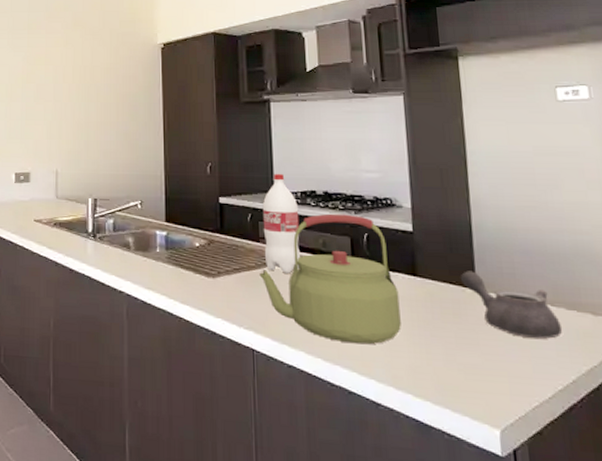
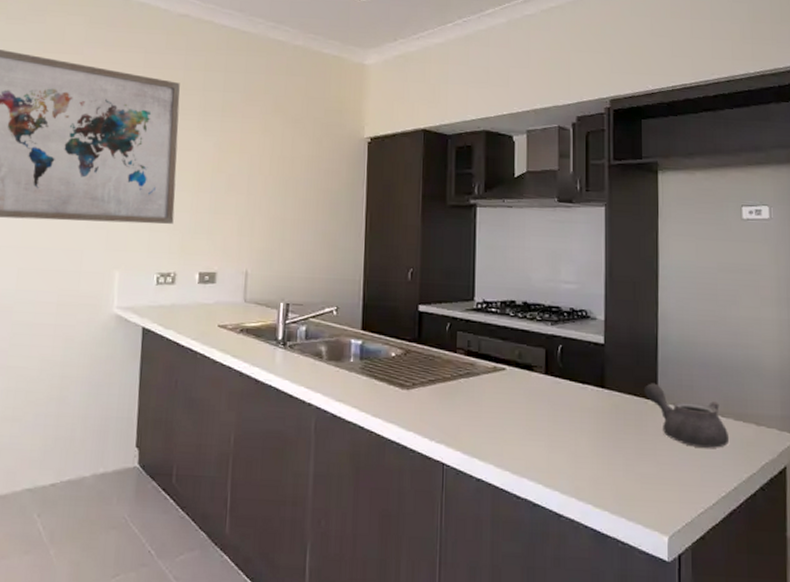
kettle: present [259,213,401,344] -> none [454,324,587,456]
bottle: present [262,173,301,274] -> none [460,281,498,385]

